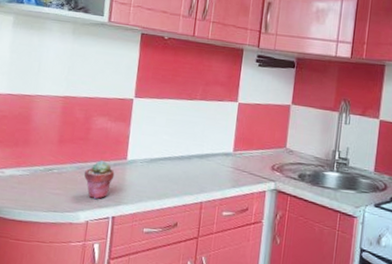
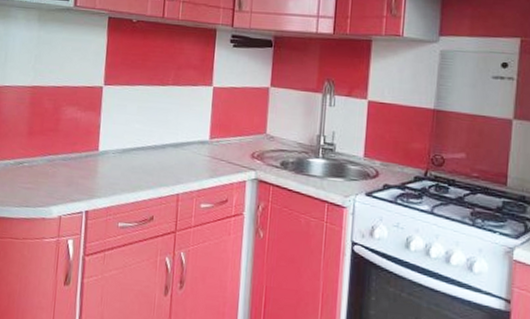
potted succulent: present [84,160,115,199] -> none [55,152,87,193]

